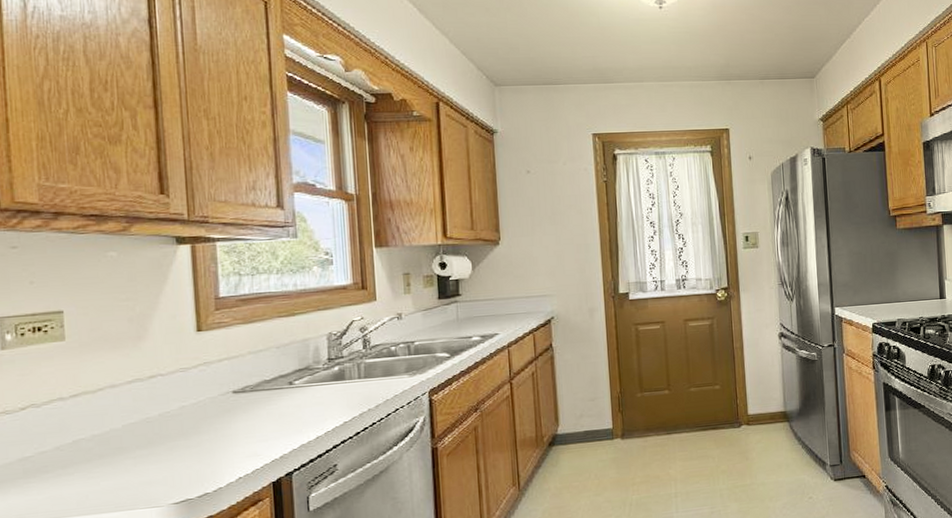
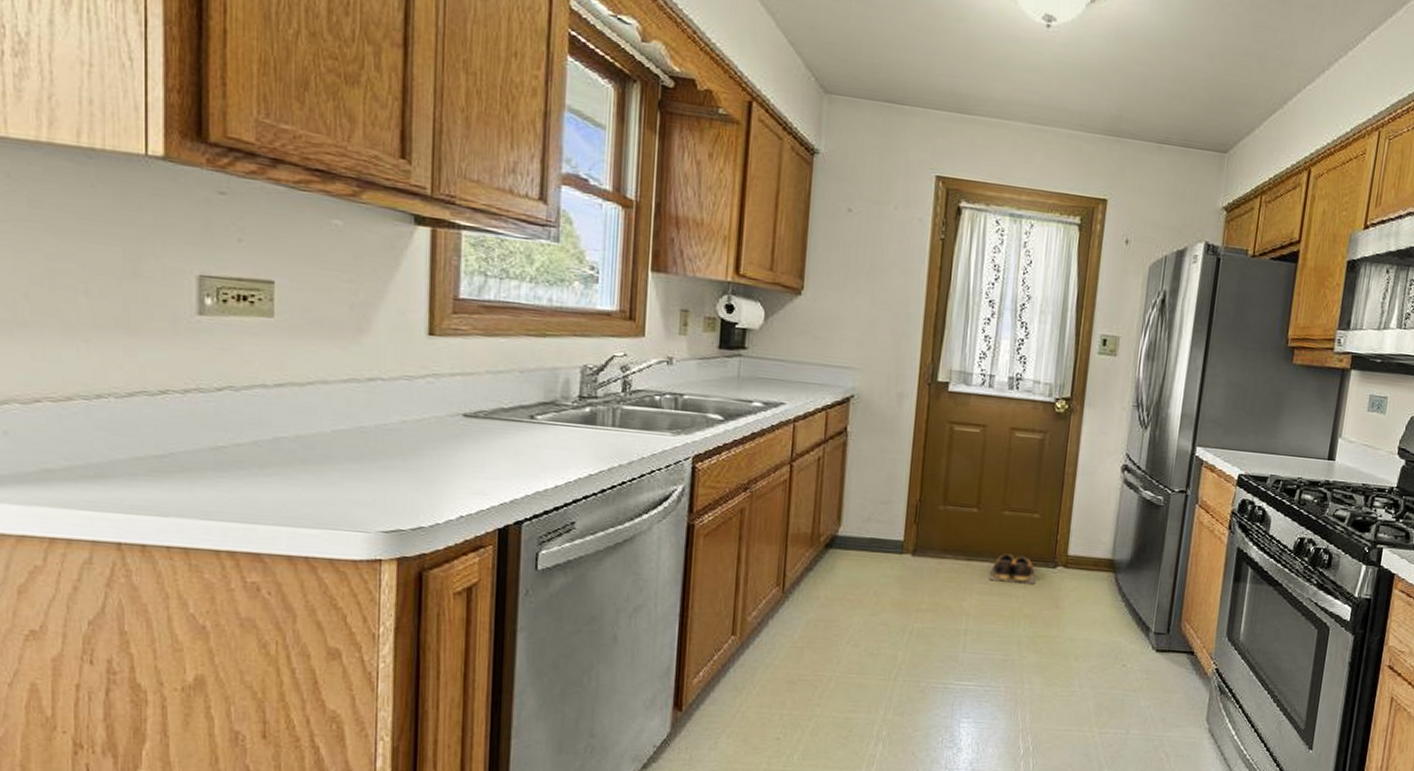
shoes: none [686,421,726,448] -> present [989,553,1036,584]

